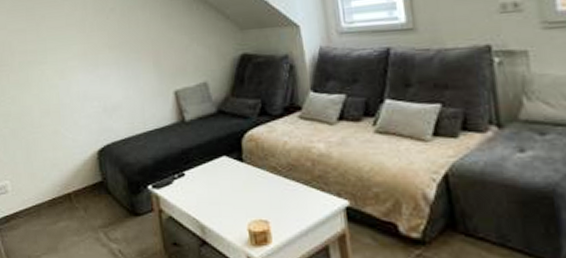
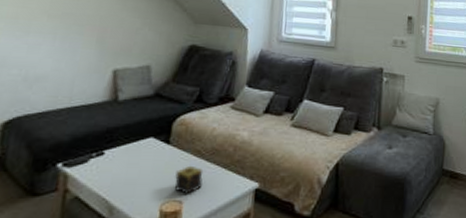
candle: none [256,183,285,213] -> present [174,165,204,194]

